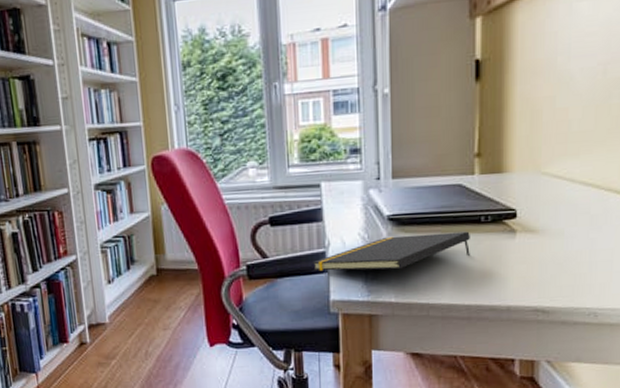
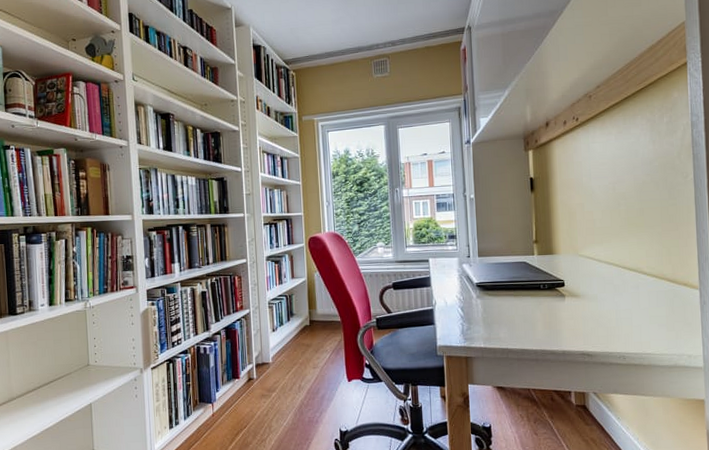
notepad: present [313,231,470,272] -> none [424,295,535,324]

